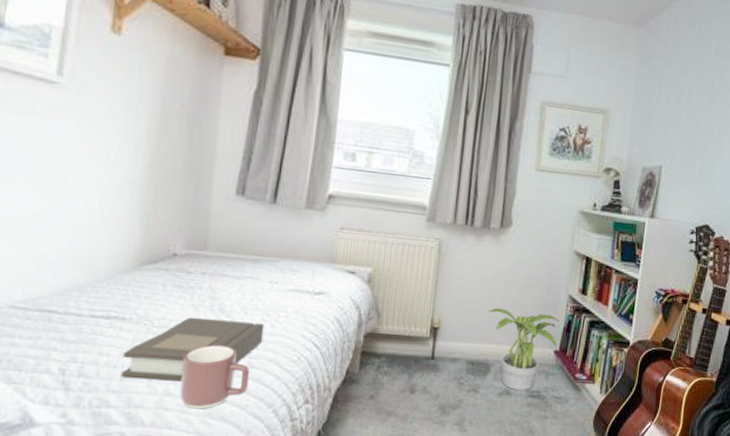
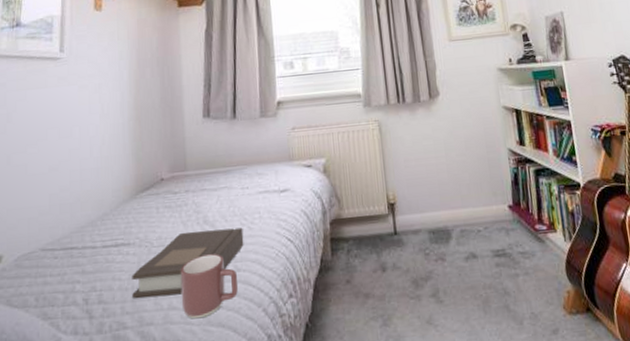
potted plant: present [487,307,560,391] -> none [436,171,510,253]

